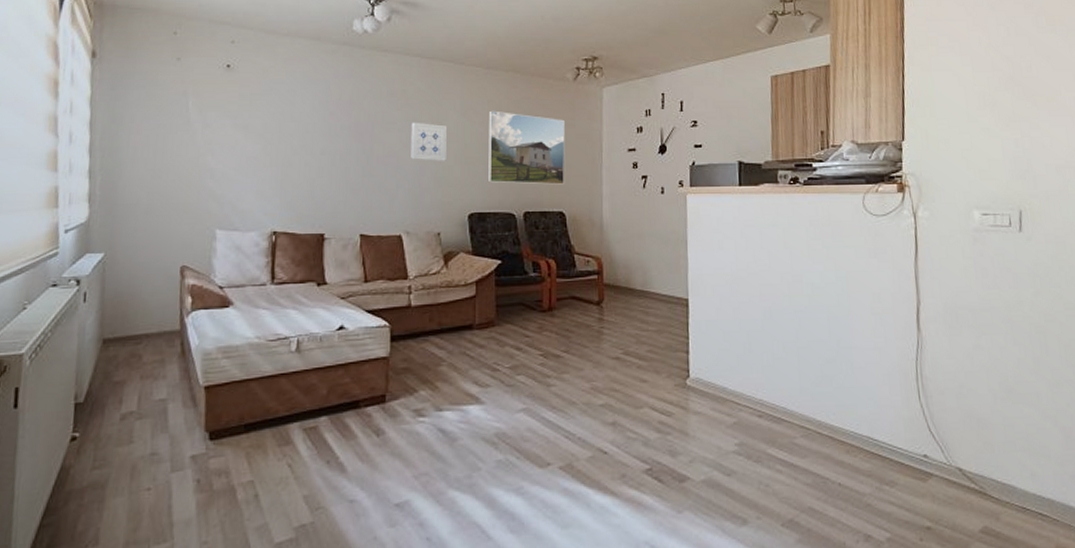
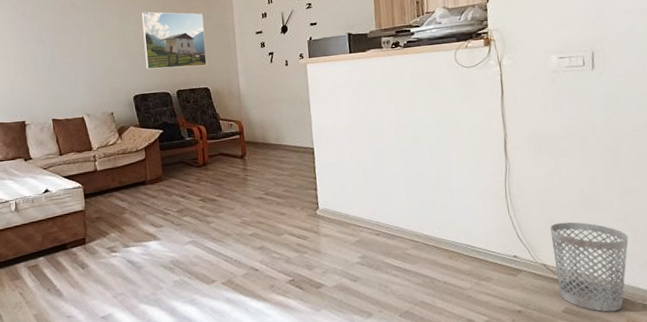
wall art: present [411,122,447,161] -> none [82,27,112,58]
wastebasket: none [967,416,1059,535] -> present [549,222,629,312]

